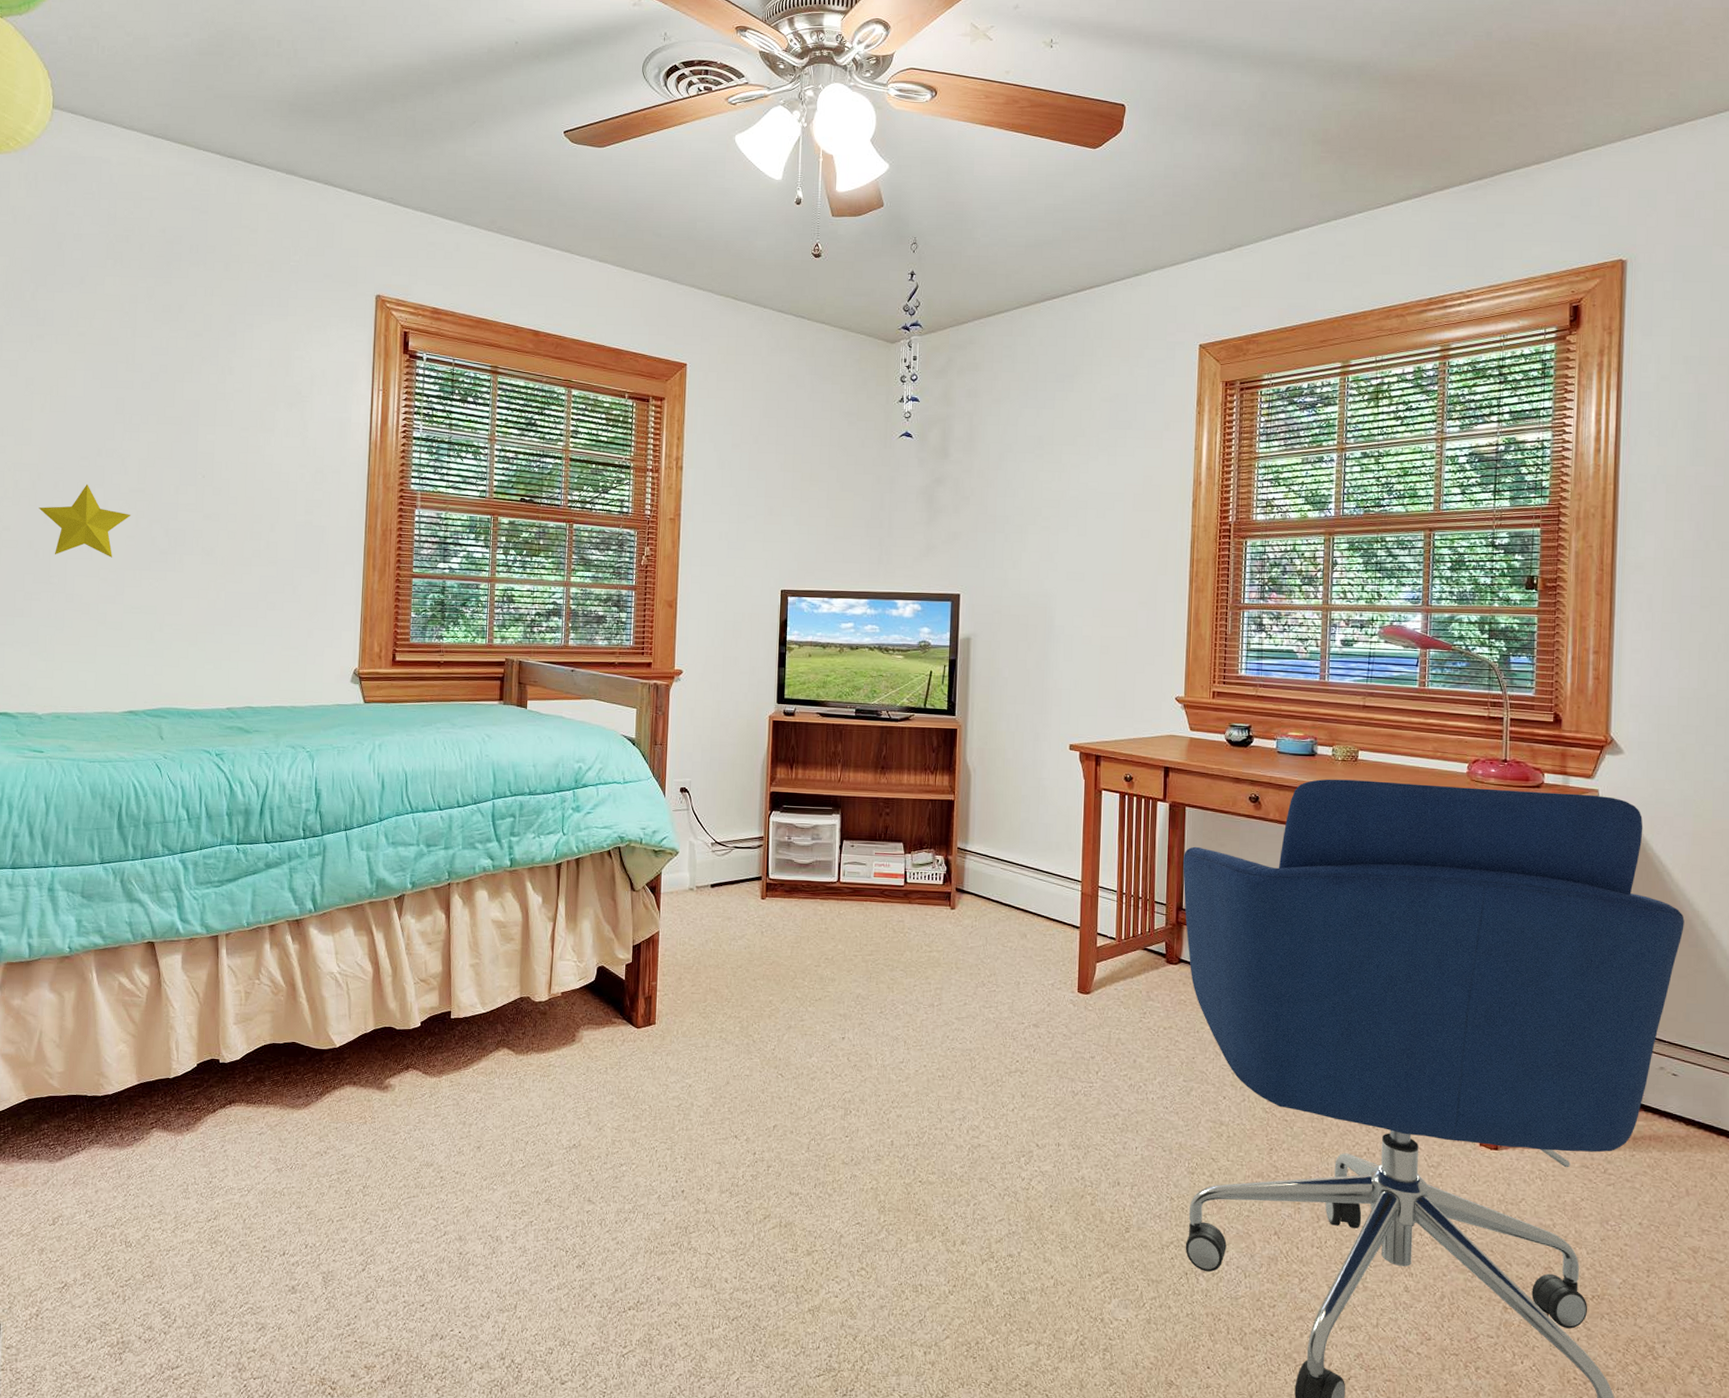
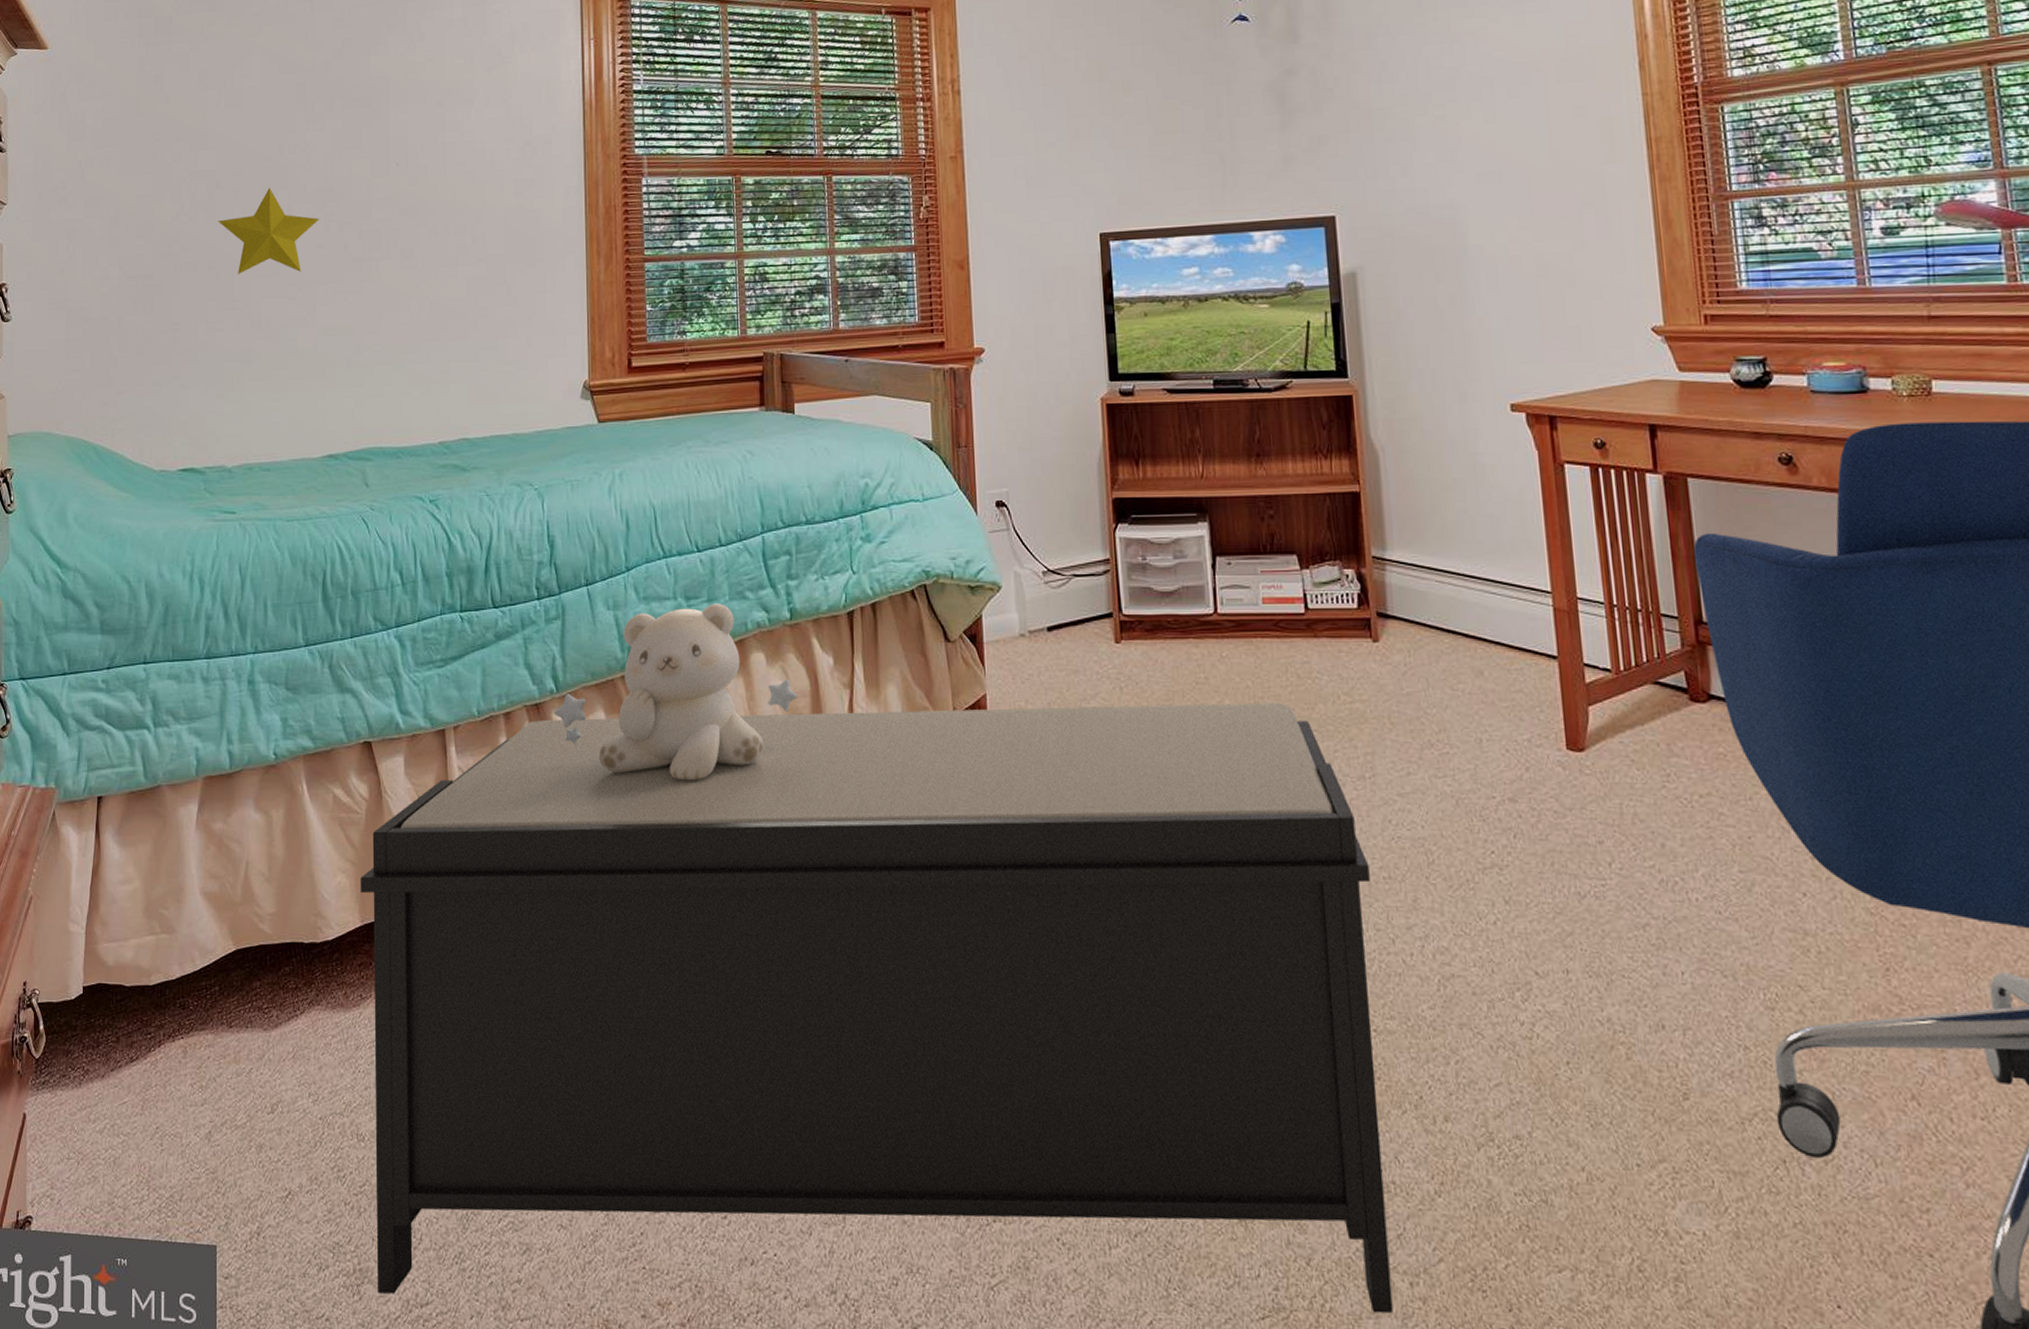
bench: none [137,932,929,1373] -> present [360,703,1393,1314]
teddy bear: none [311,851,511,985] -> present [553,603,798,781]

